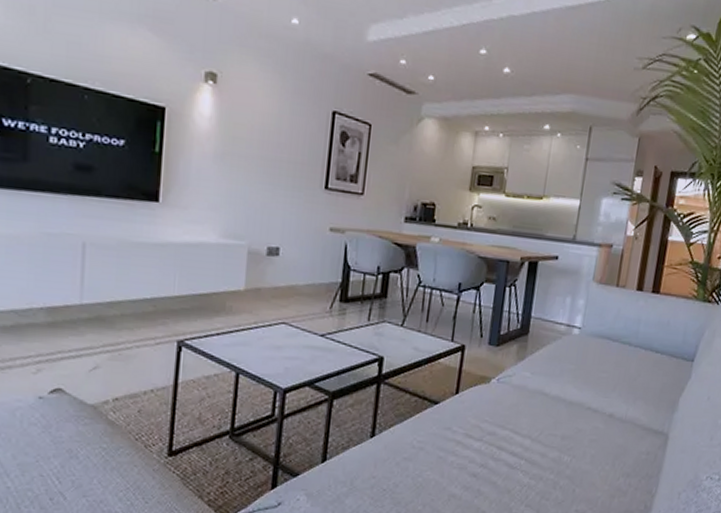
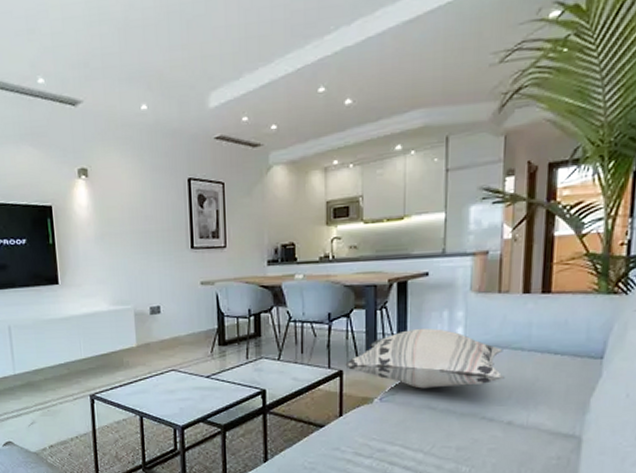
decorative pillow: none [468,311,614,375] -> present [345,328,505,389]

